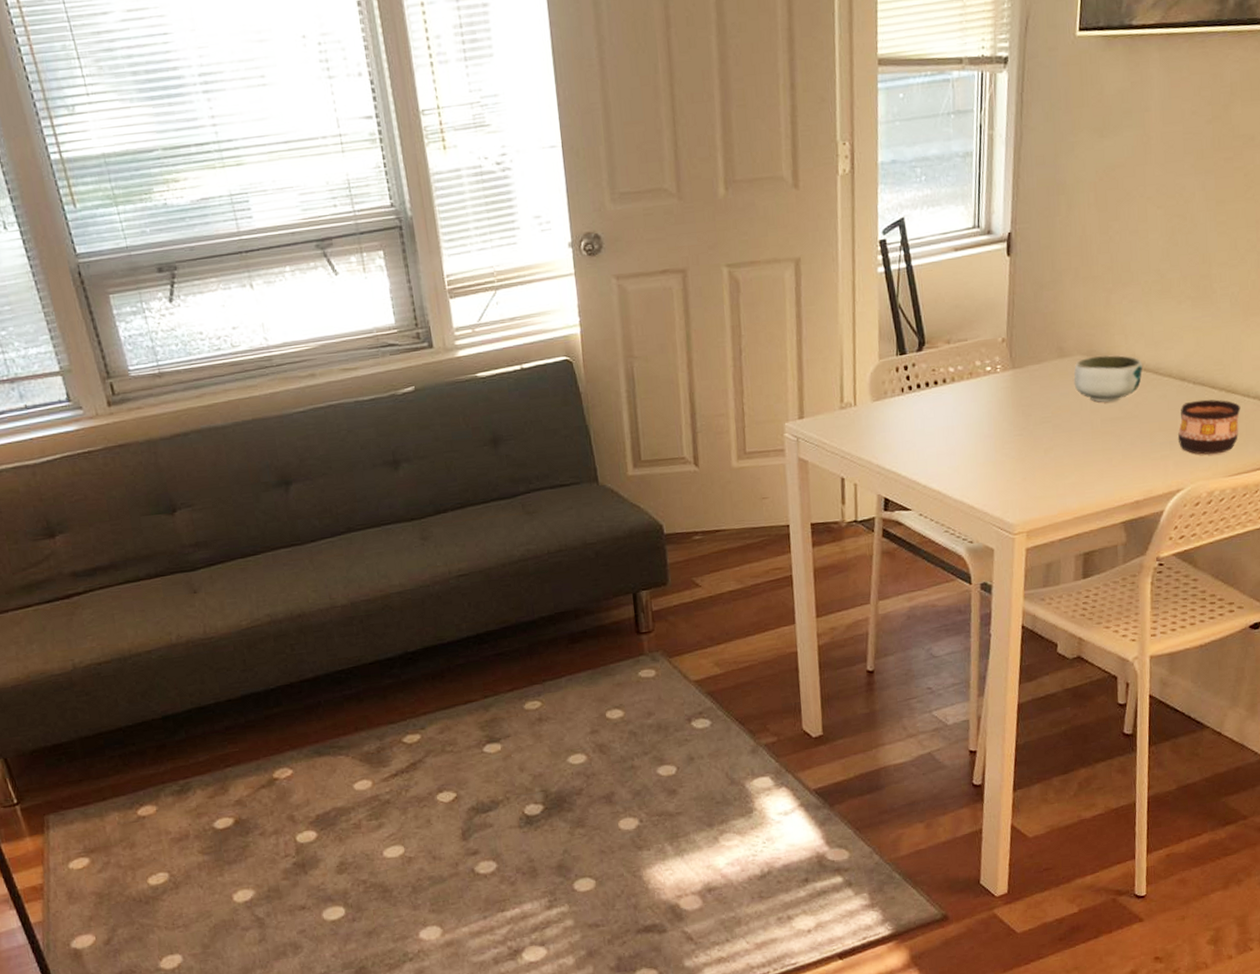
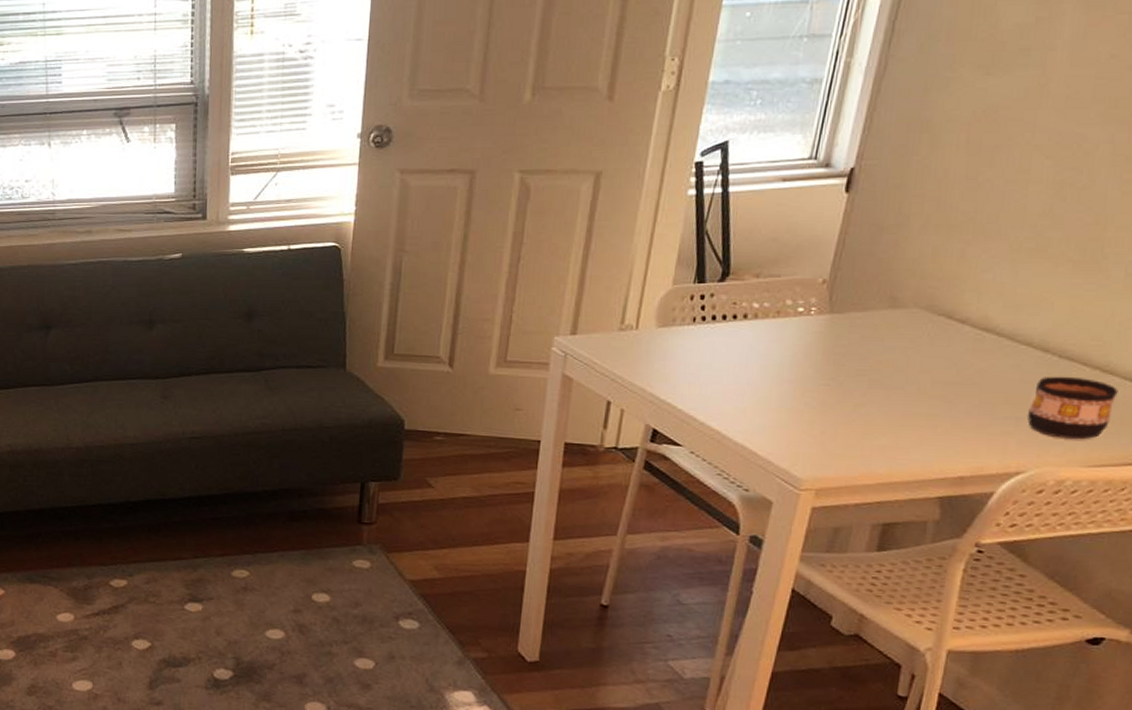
bowl: present [1073,355,1143,403] -> none [903,312,995,364]

